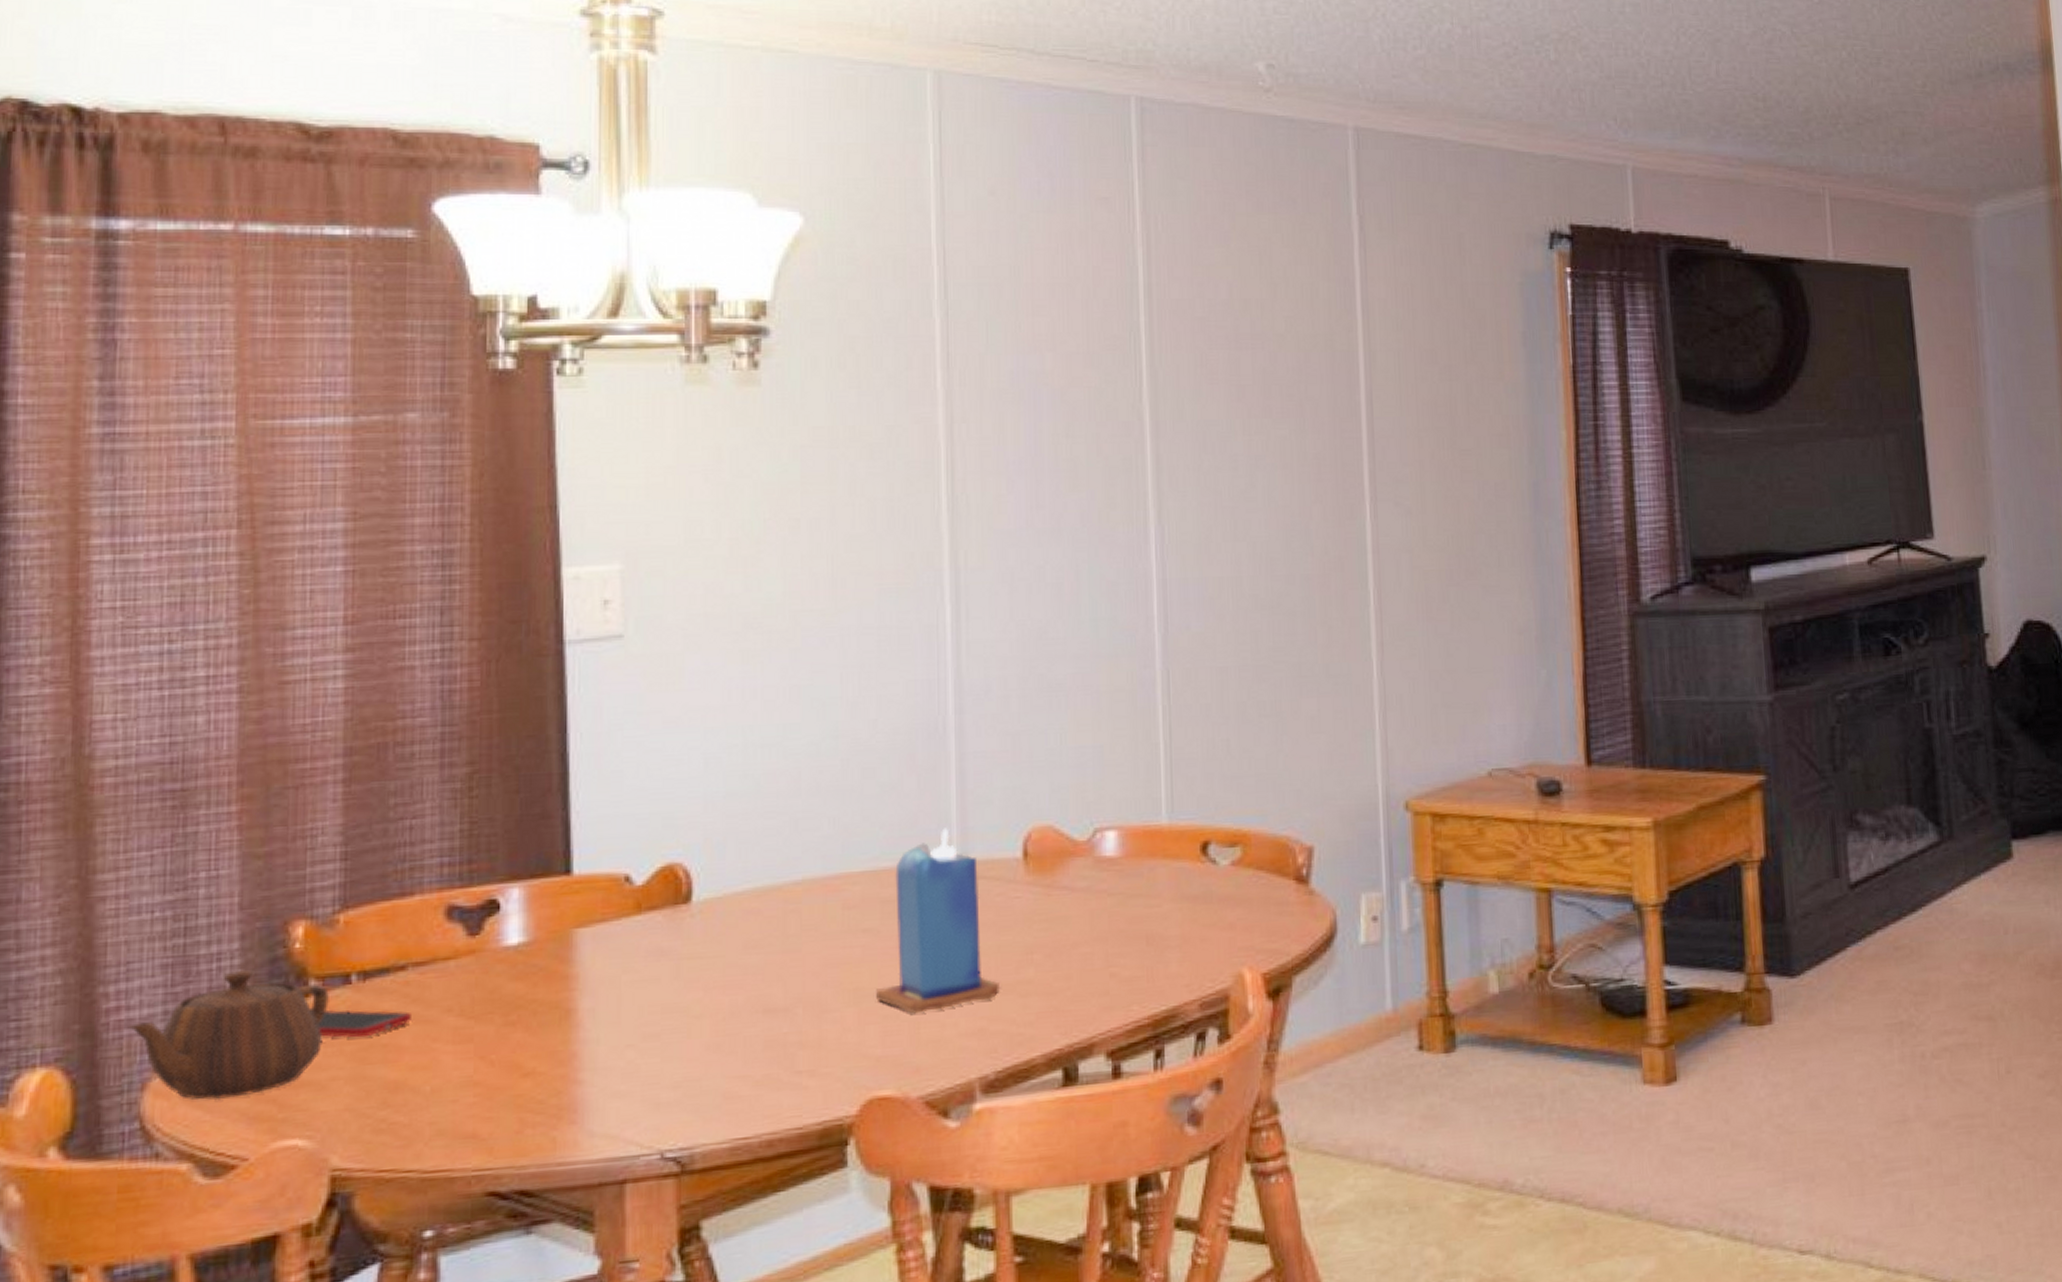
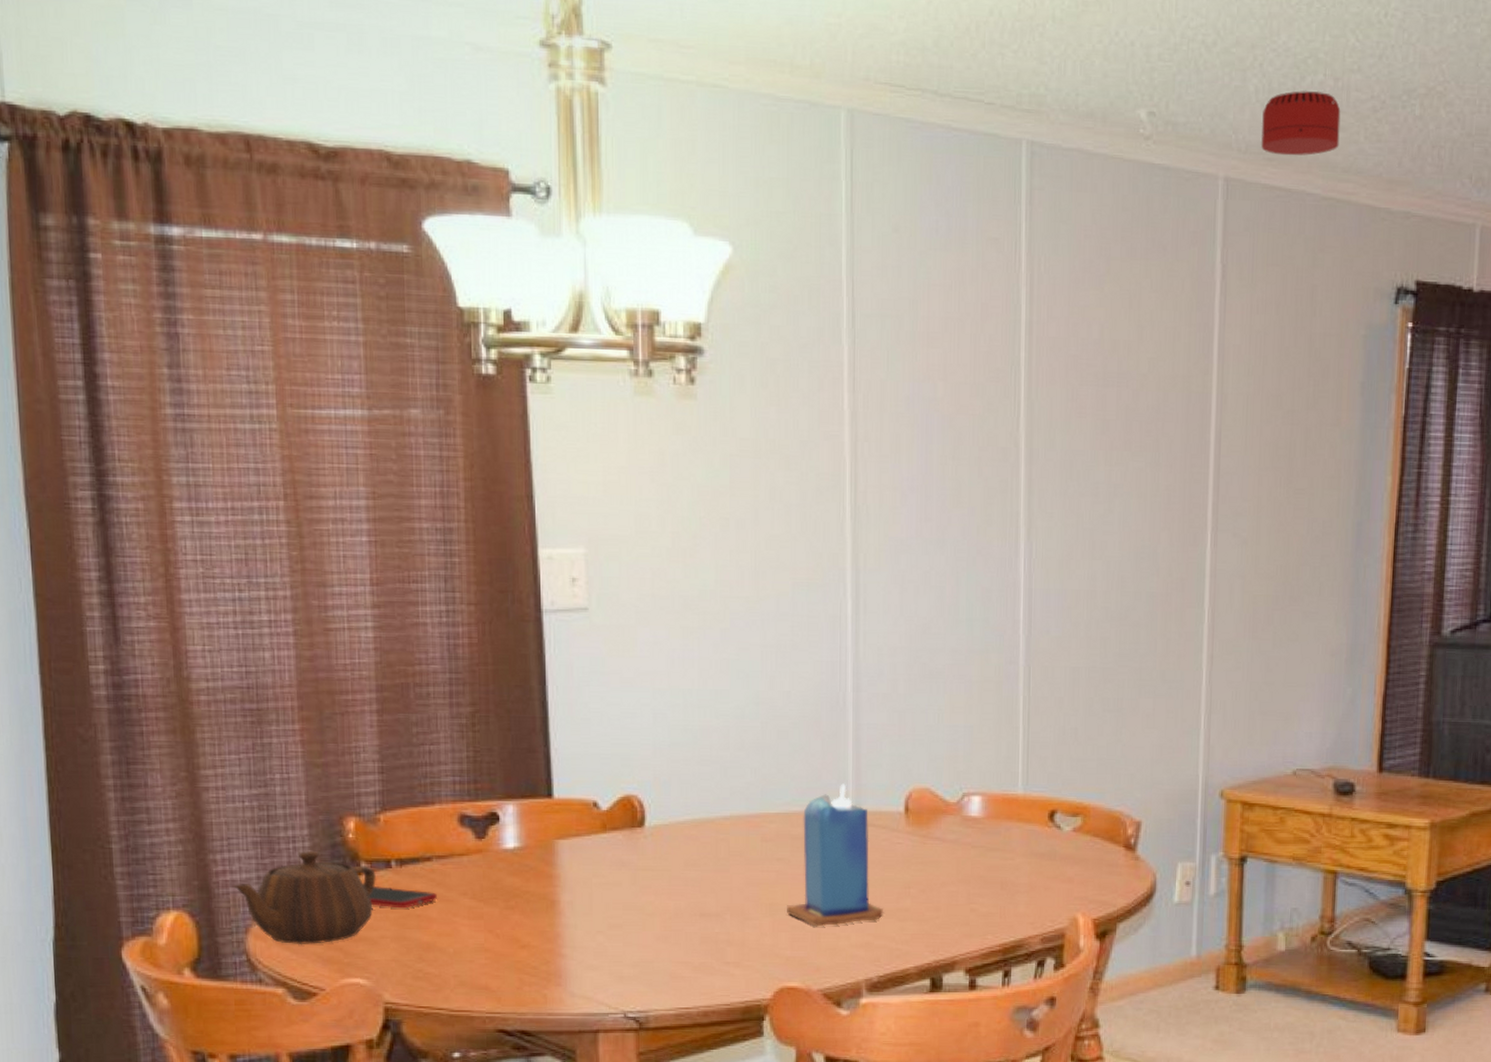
smoke detector: none [1389,39,1474,104] -> present [1261,90,1341,156]

